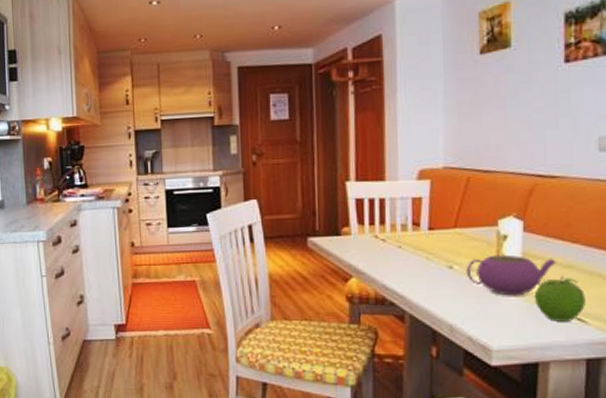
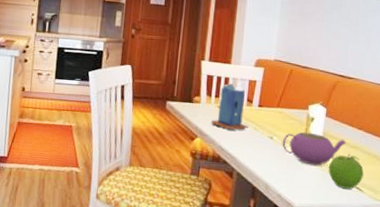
candle: none [368,202,418,262] -> present [211,82,249,130]

